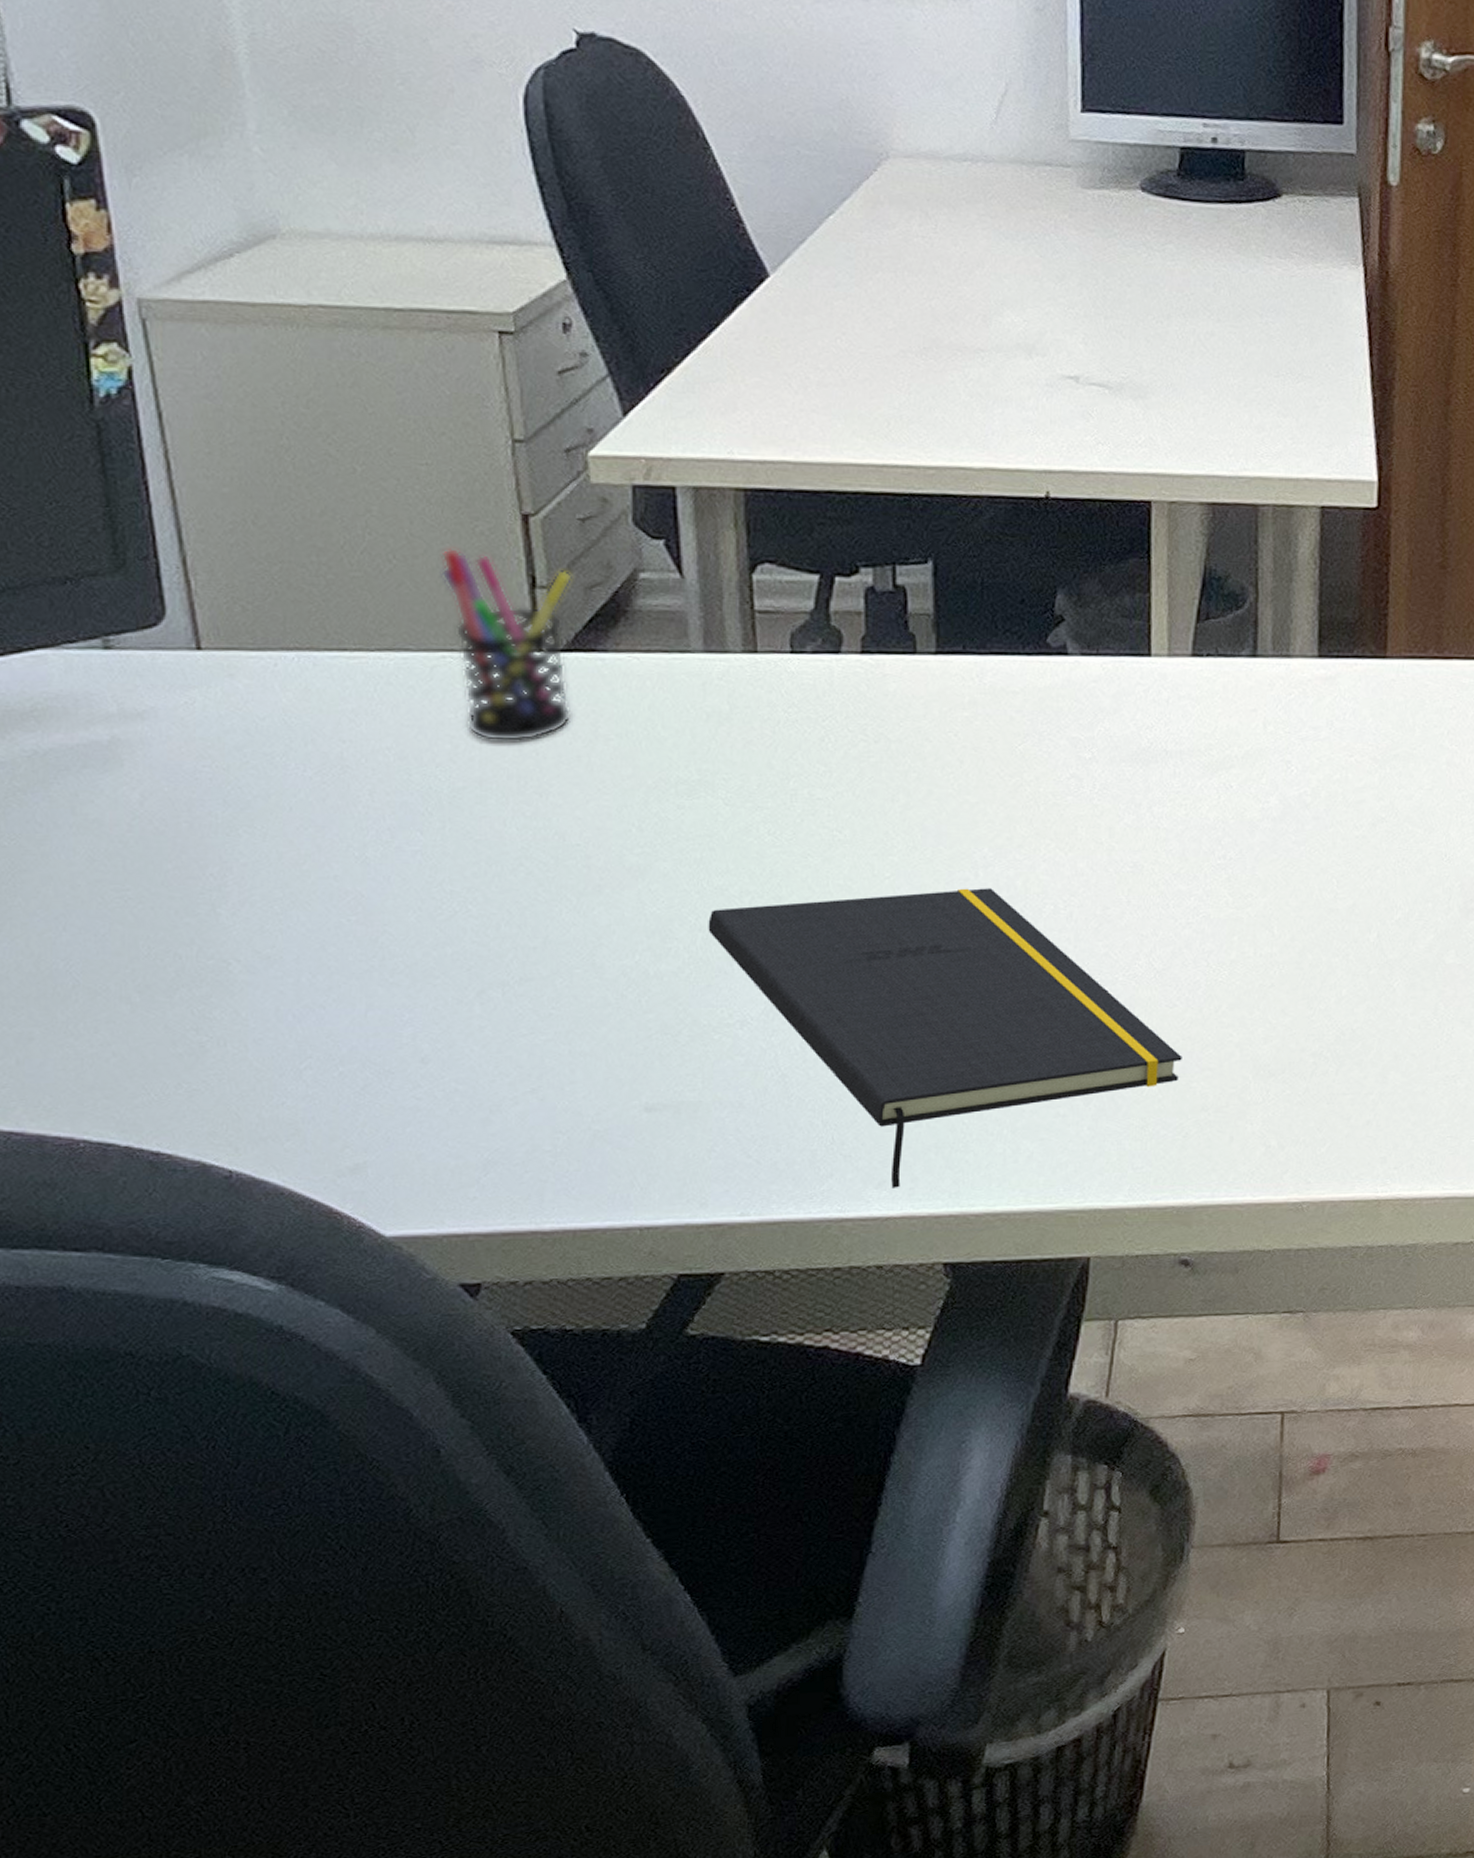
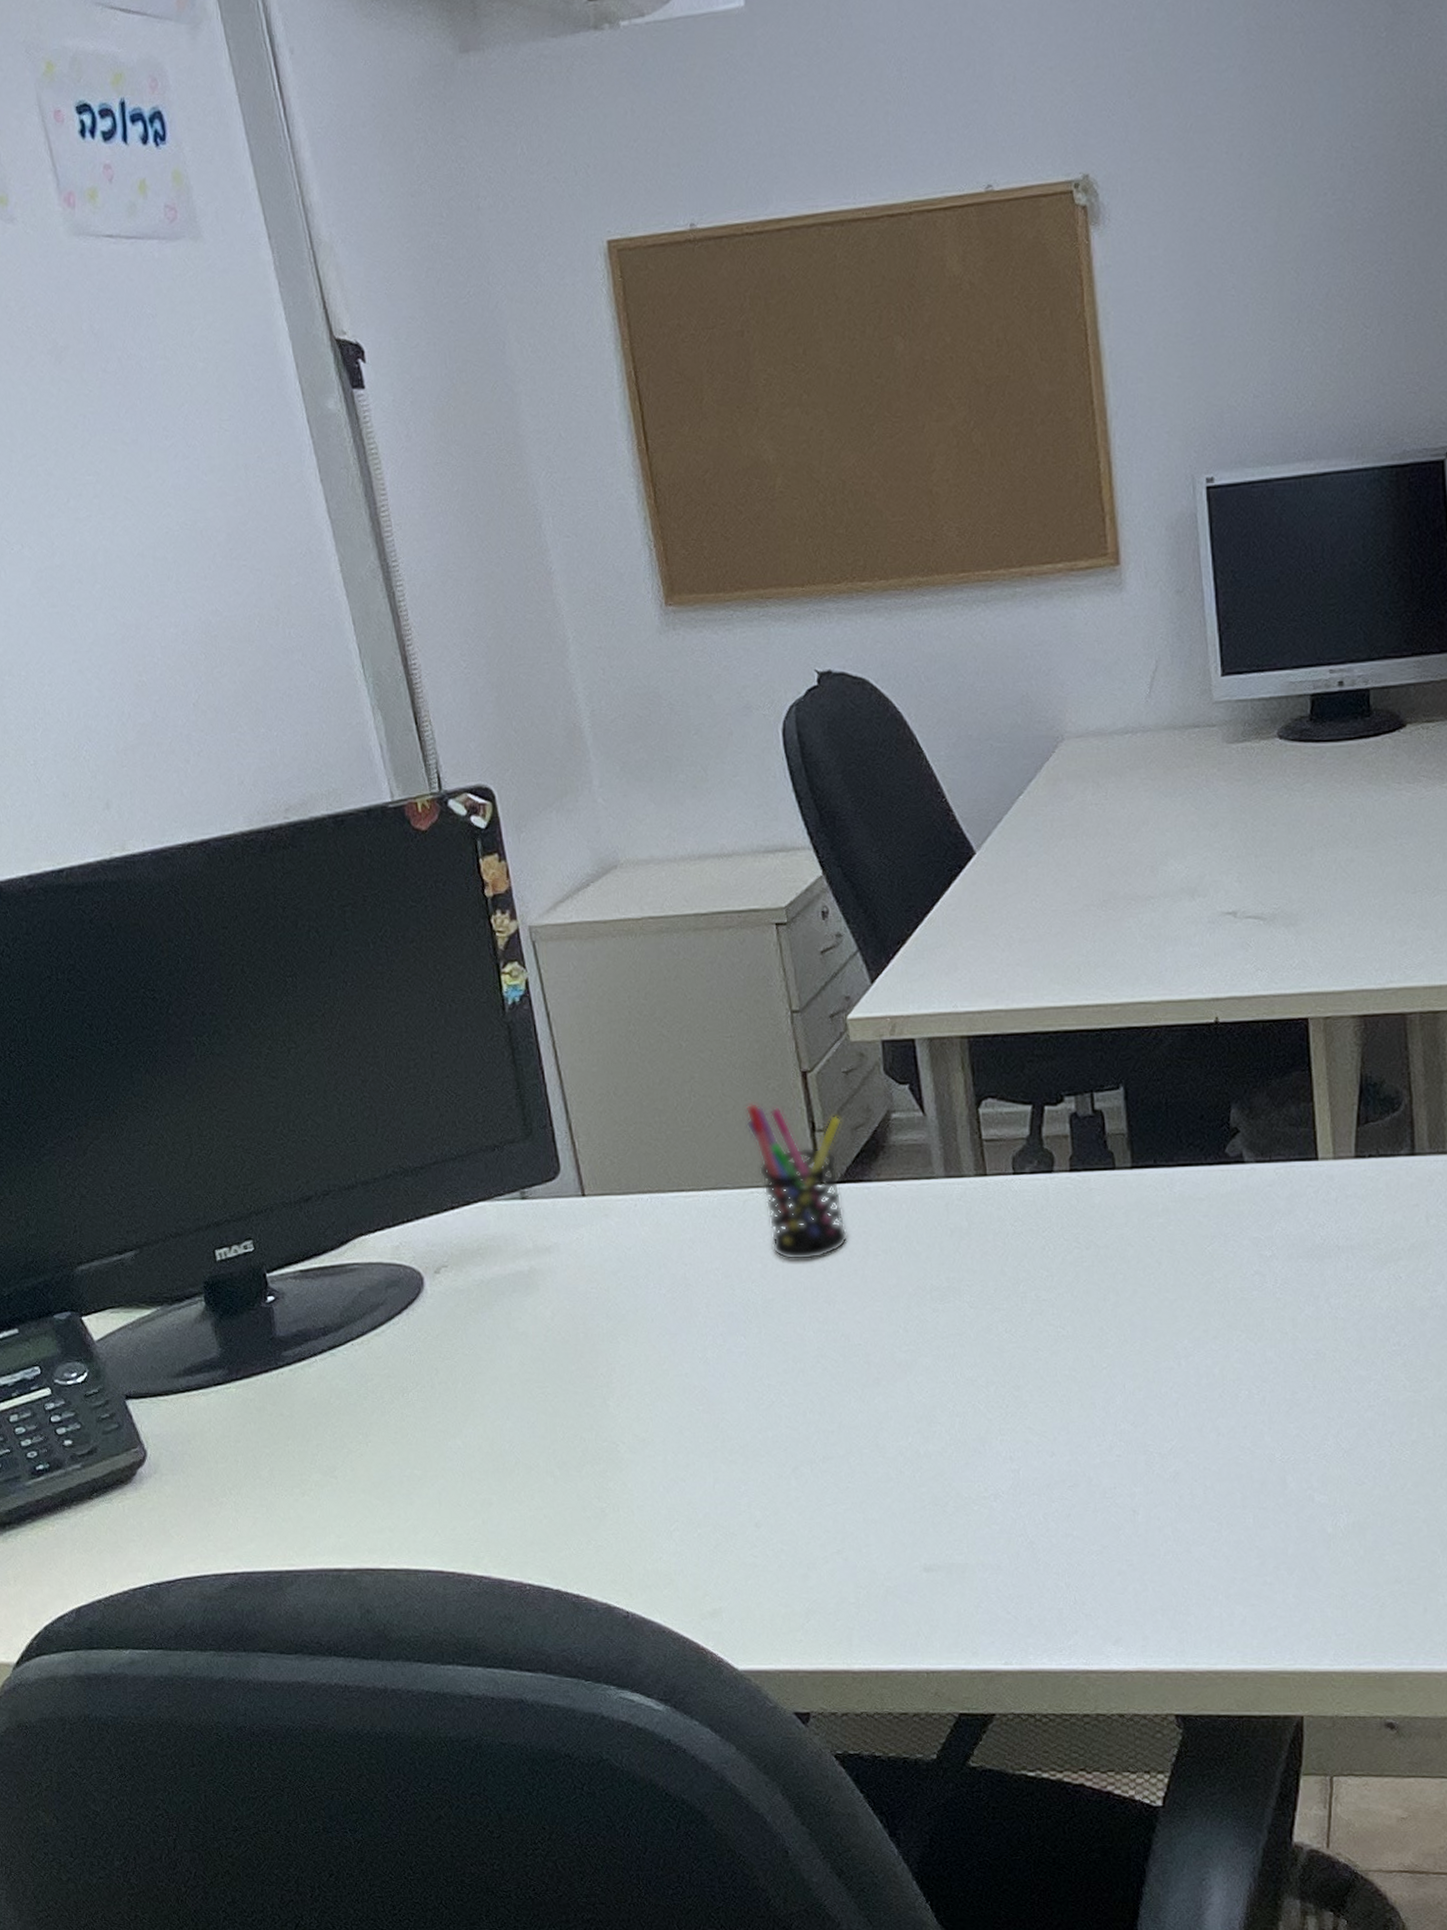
notepad: present [708,888,1182,1188] -> none [963,1376,1374,1645]

